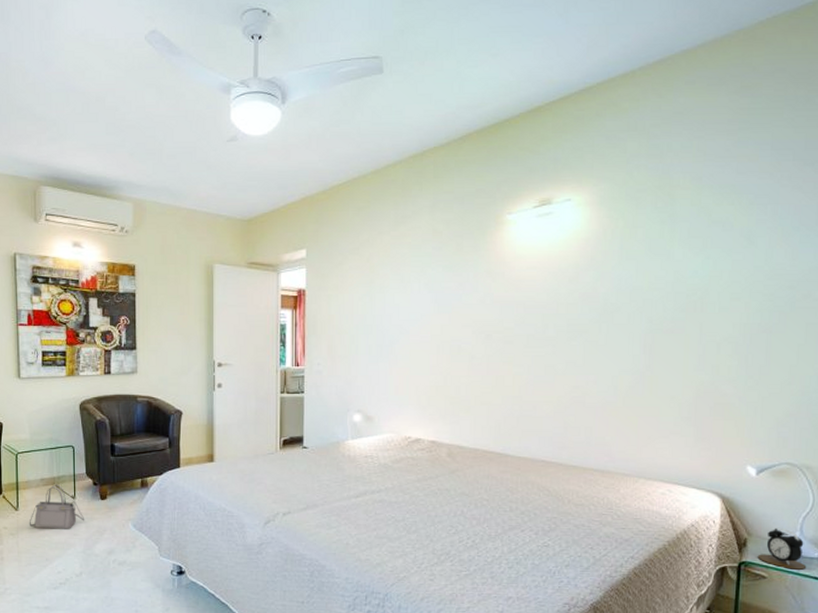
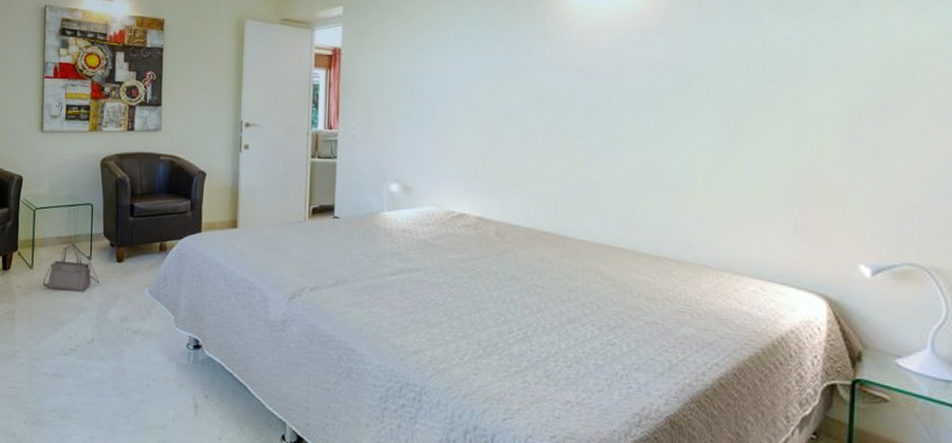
alarm clock: present [757,527,805,570] -> none [876,340,940,395]

